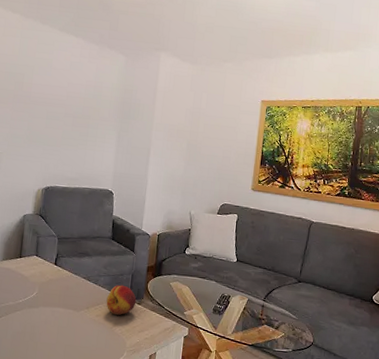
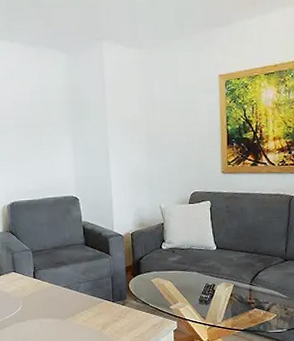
fruit: present [106,284,137,315] -> none [90,288,120,318]

